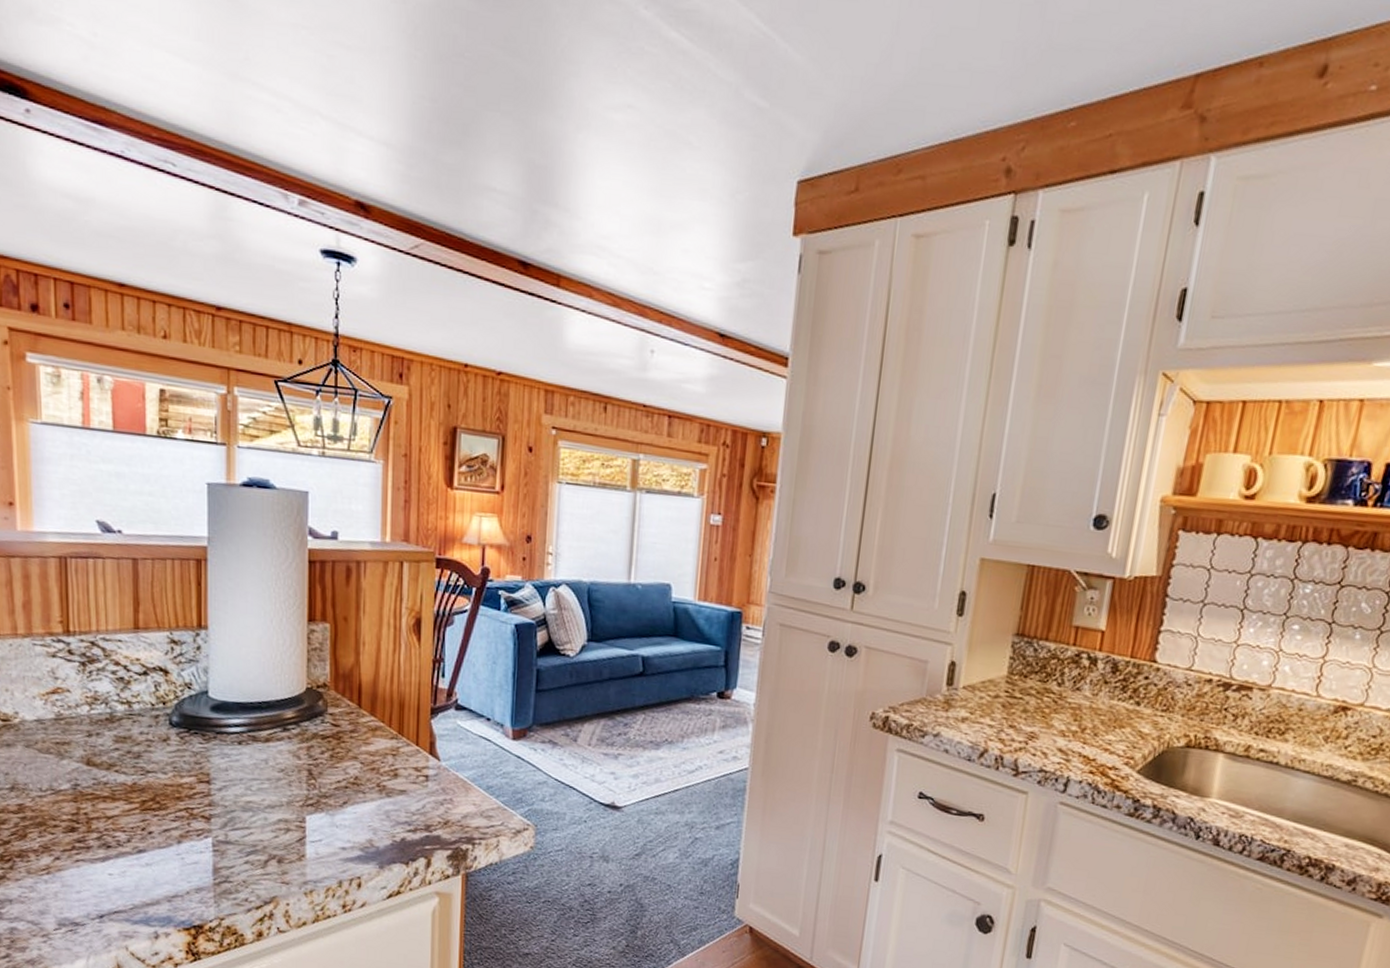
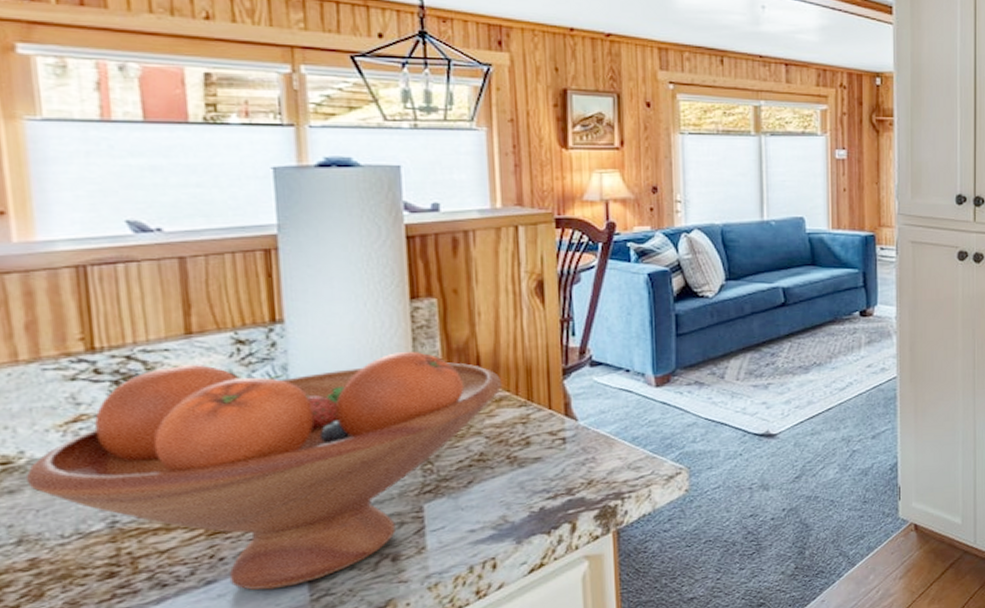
fruit bowl: none [18,656,379,868] -> present [25,351,503,590]

